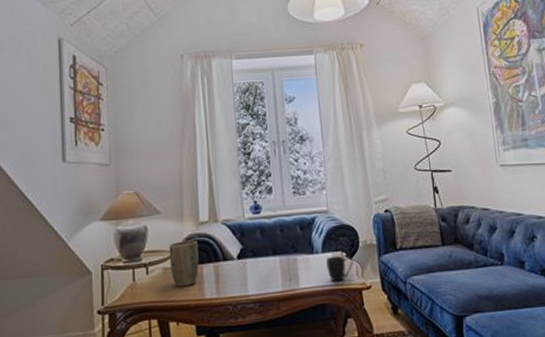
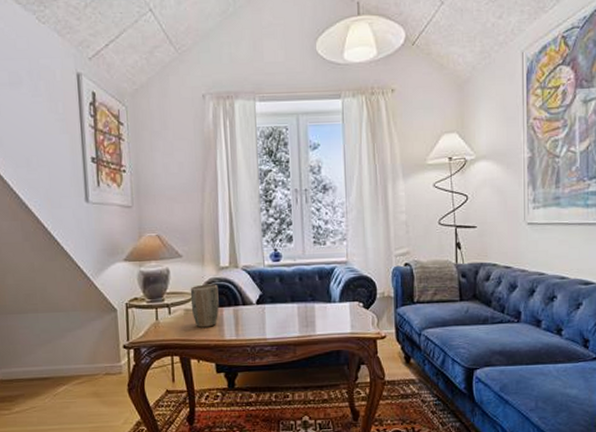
mug: present [326,255,354,282] -> none [342,305,370,331]

